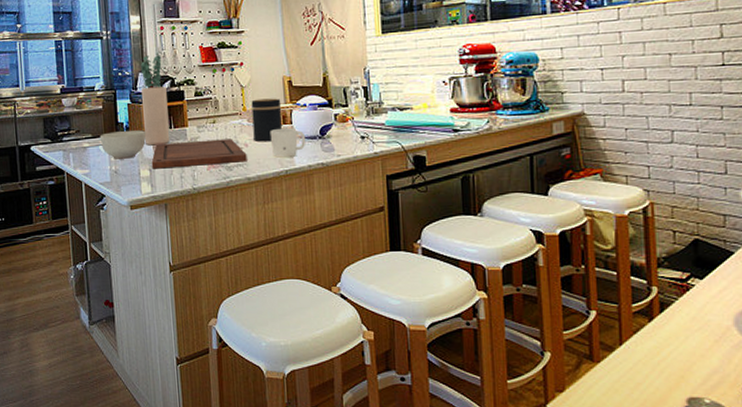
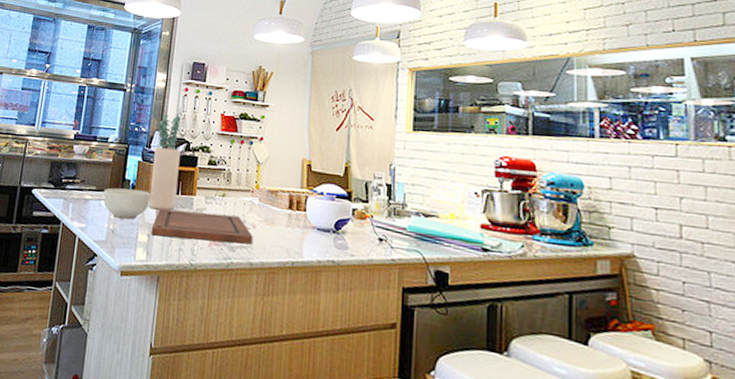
cylinder: present [251,98,282,142] -> none [263,178,298,227]
mug: present [270,128,306,158] -> none [279,214,319,248]

